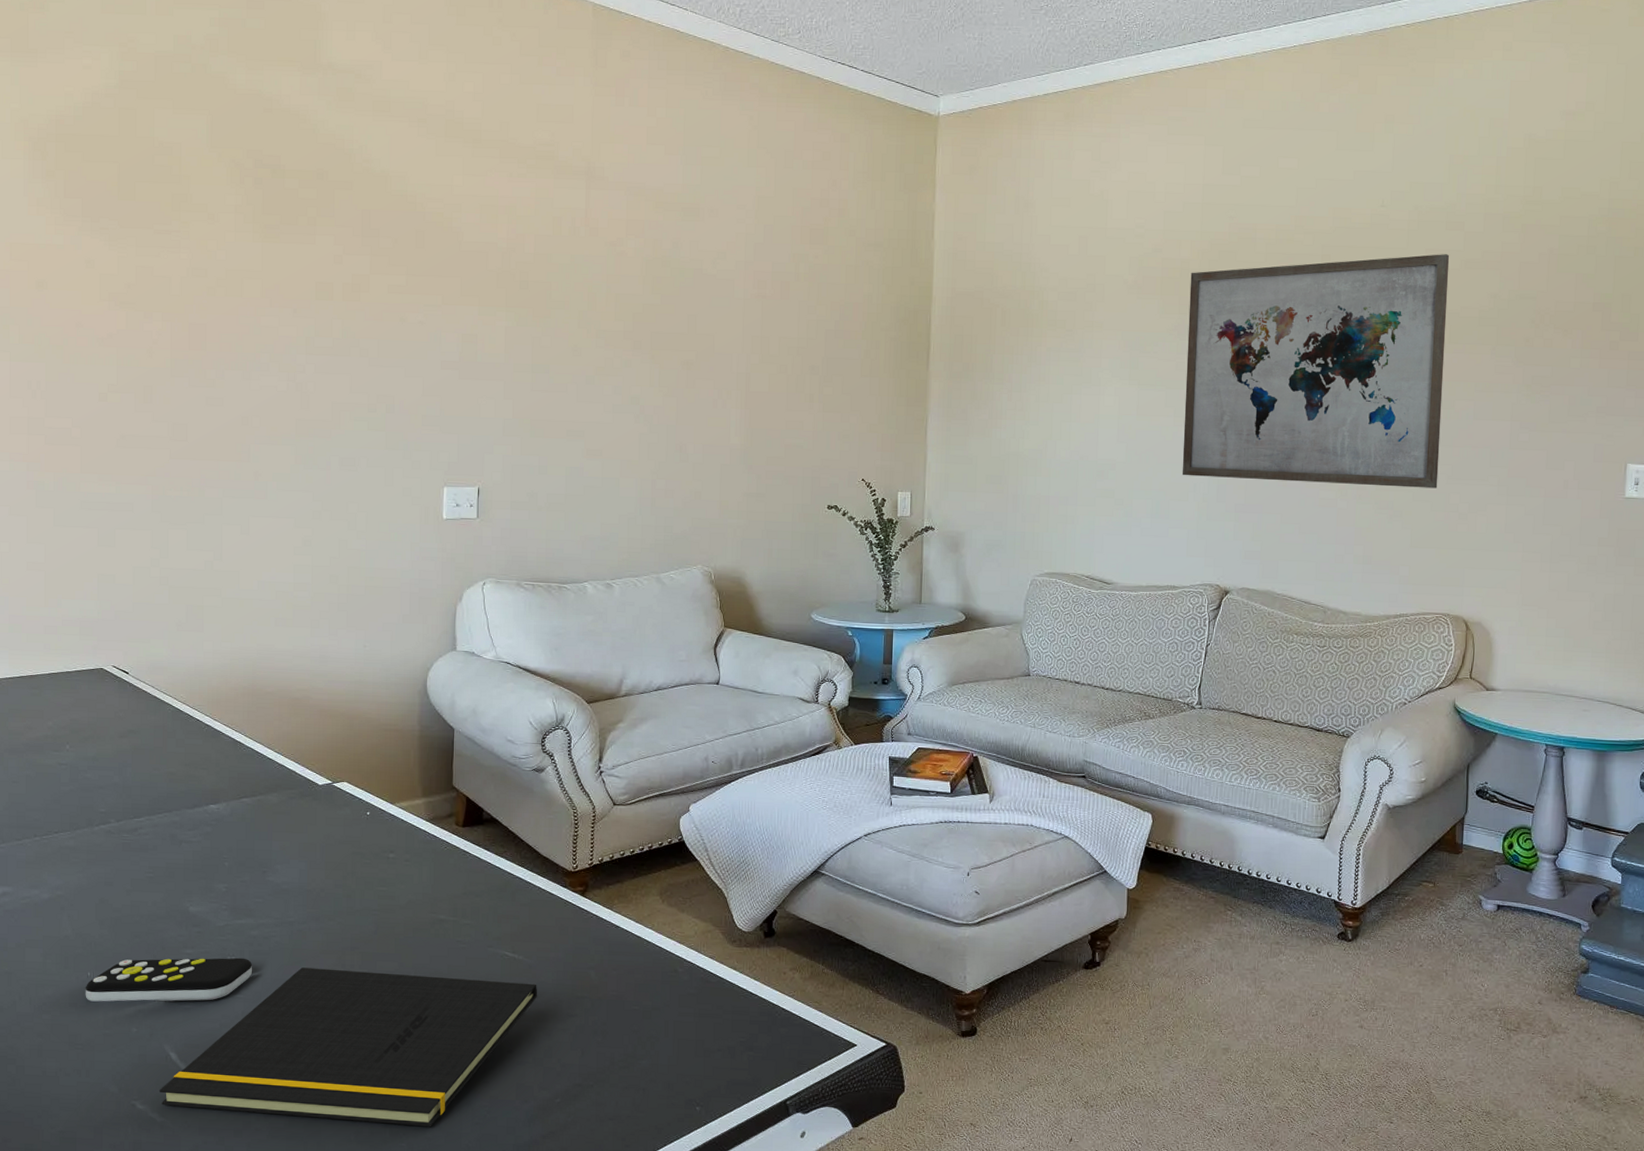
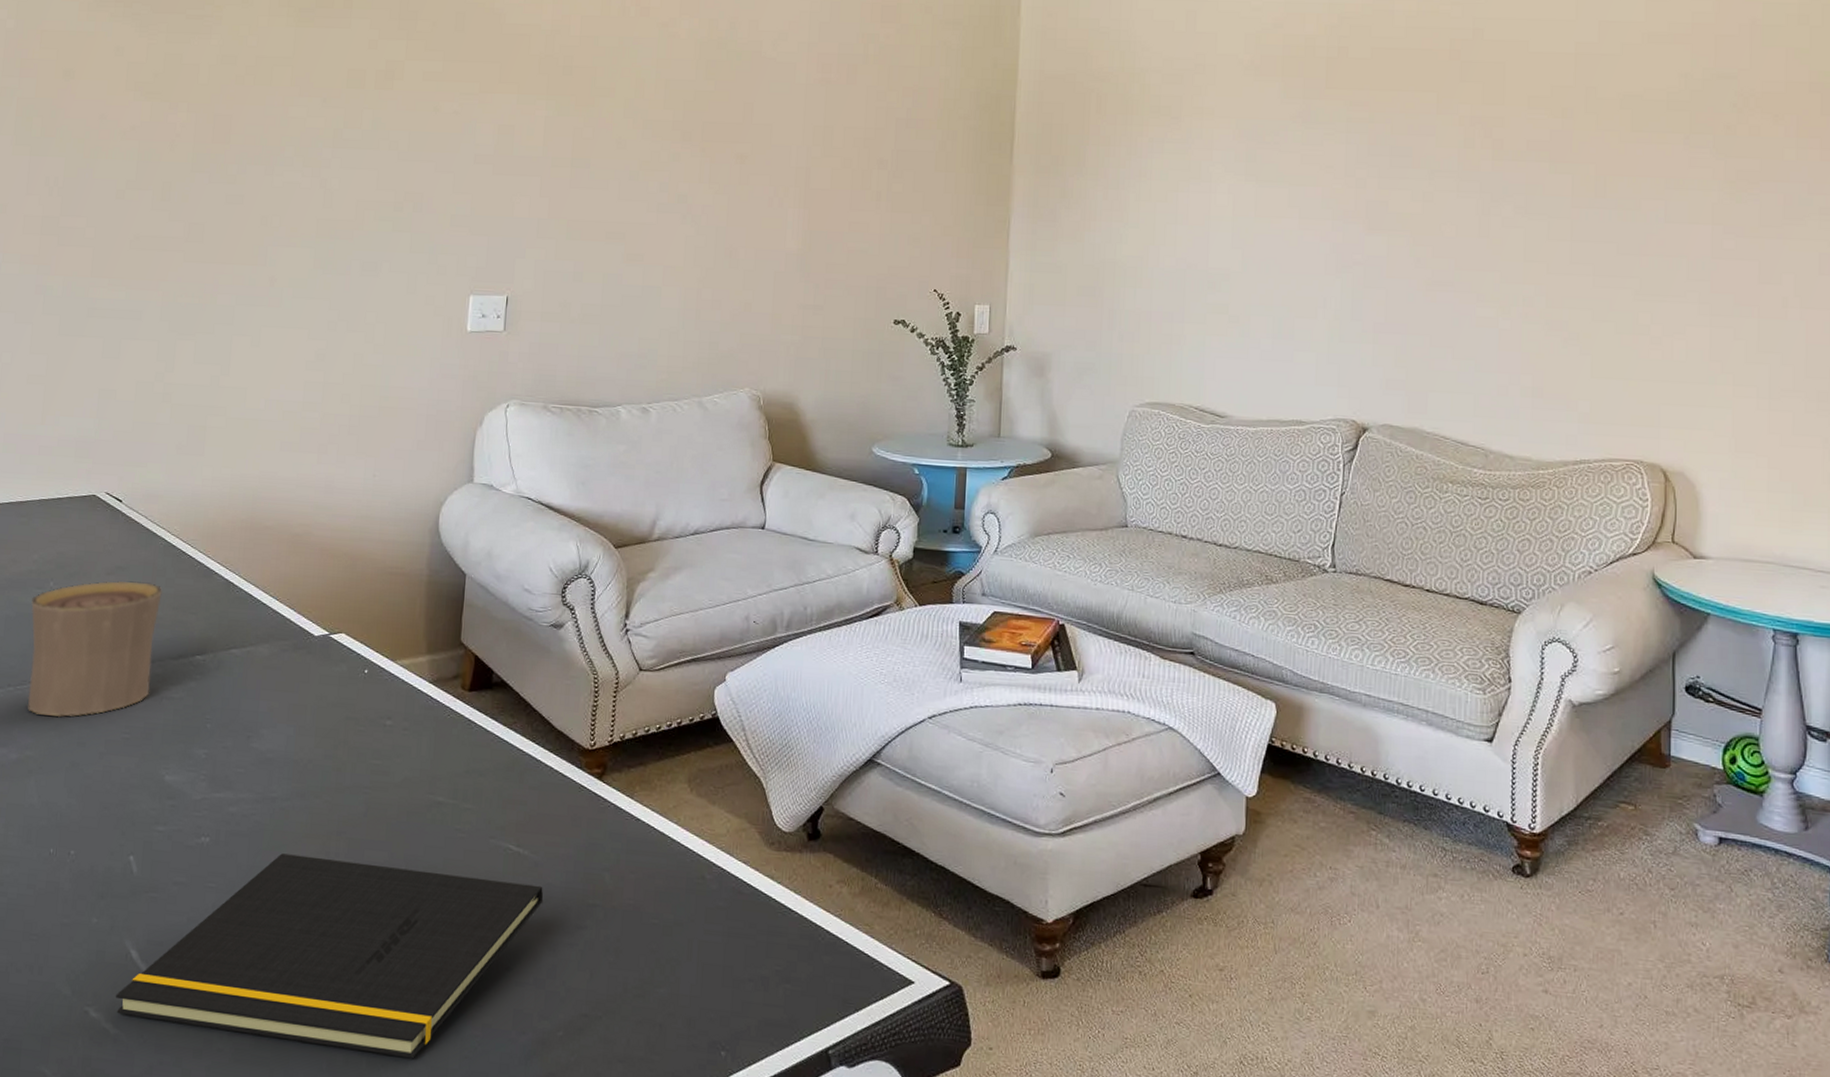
cup: none [50,742,174,862] -> present [27,580,162,718]
remote control: present [85,957,252,1002] -> none [45,835,228,889]
wall art: present [1182,254,1450,489] -> none [1309,26,1629,306]

